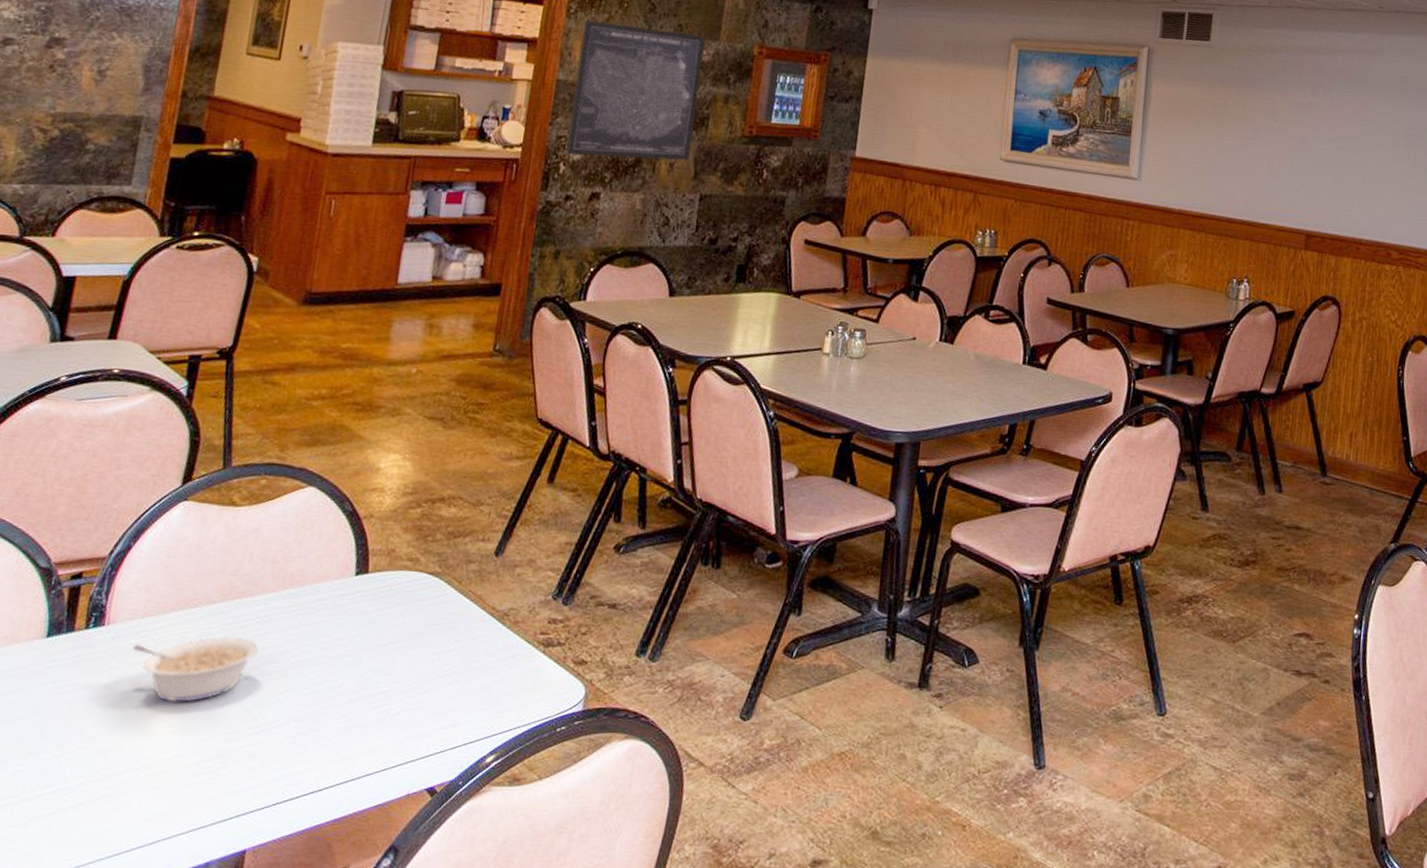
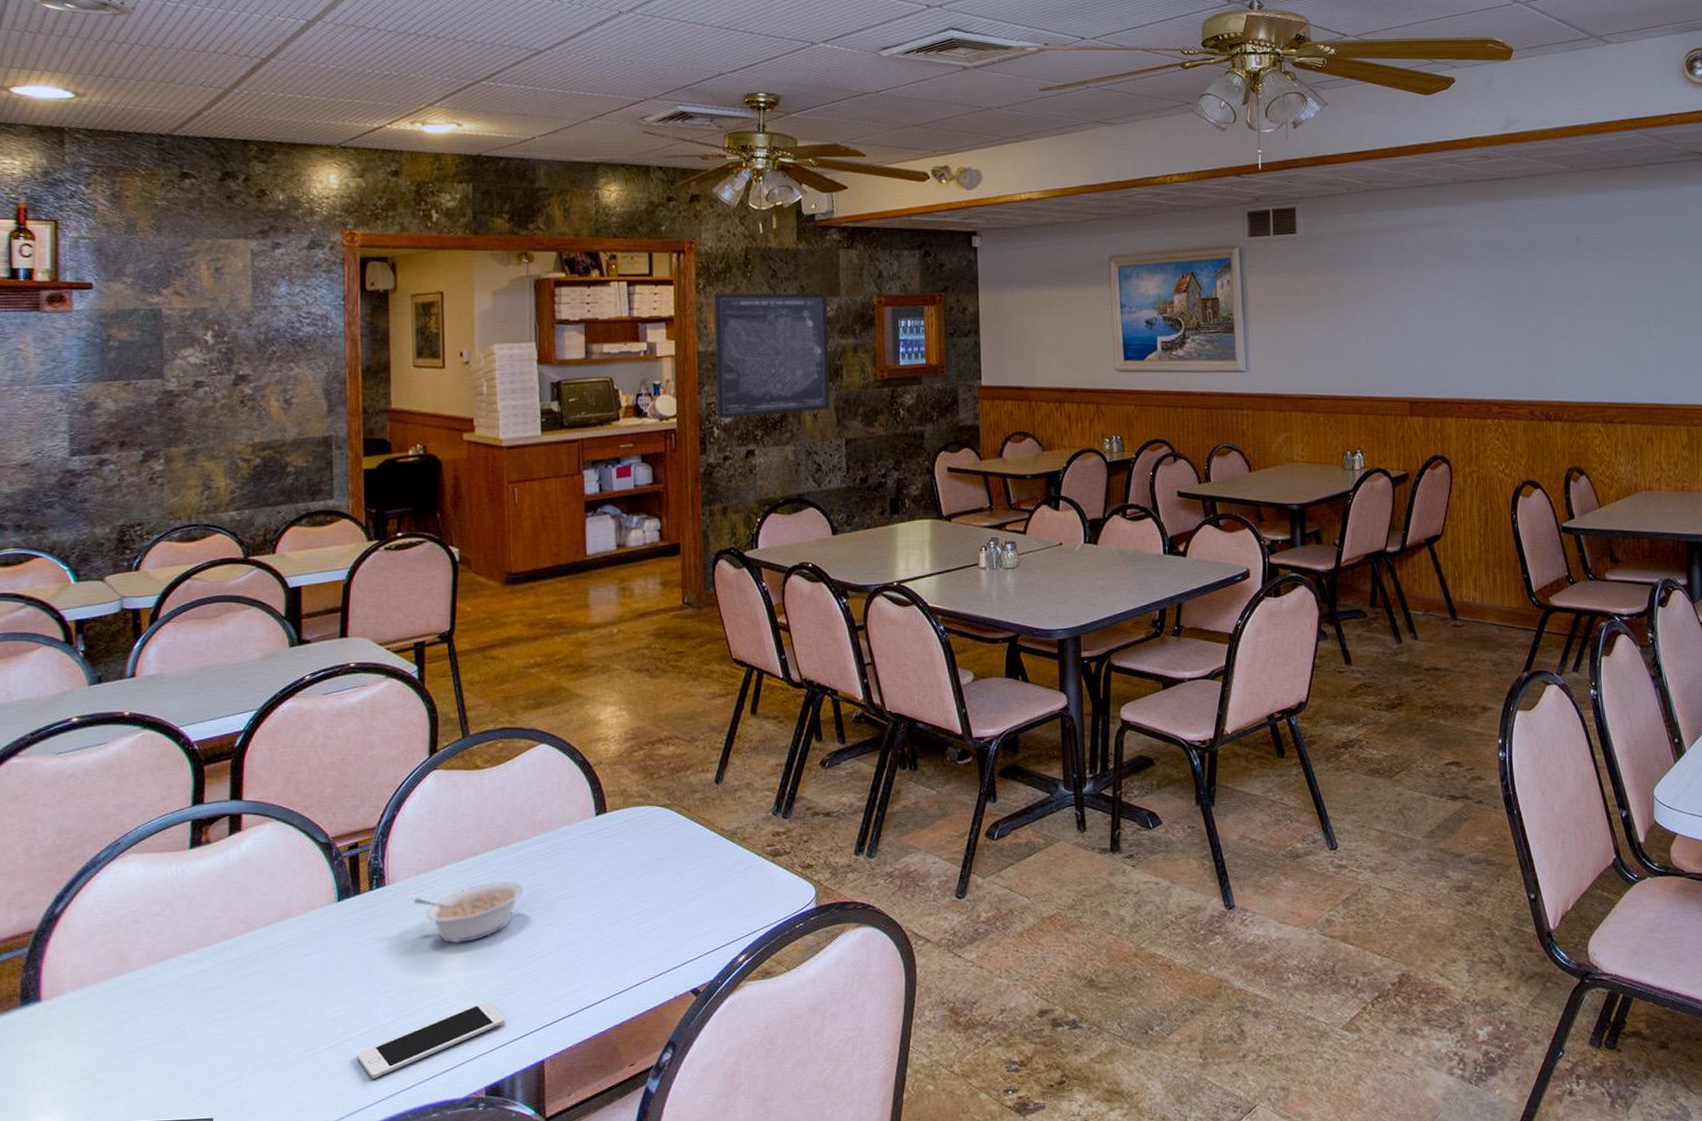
cell phone: none [32,773,211,849] -> present [357,1001,506,1079]

